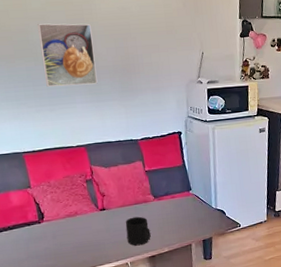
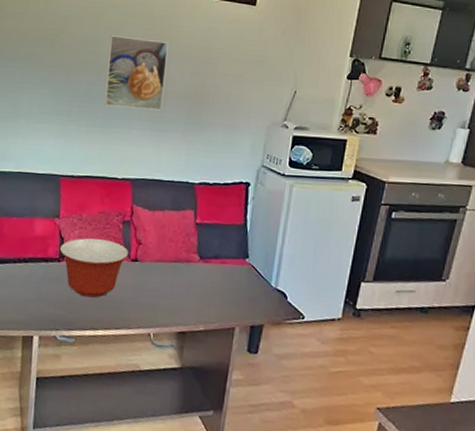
mixing bowl: none [37,198,97,247] -> present [59,238,129,298]
mug: present [125,216,151,246] -> none [155,277,187,315]

